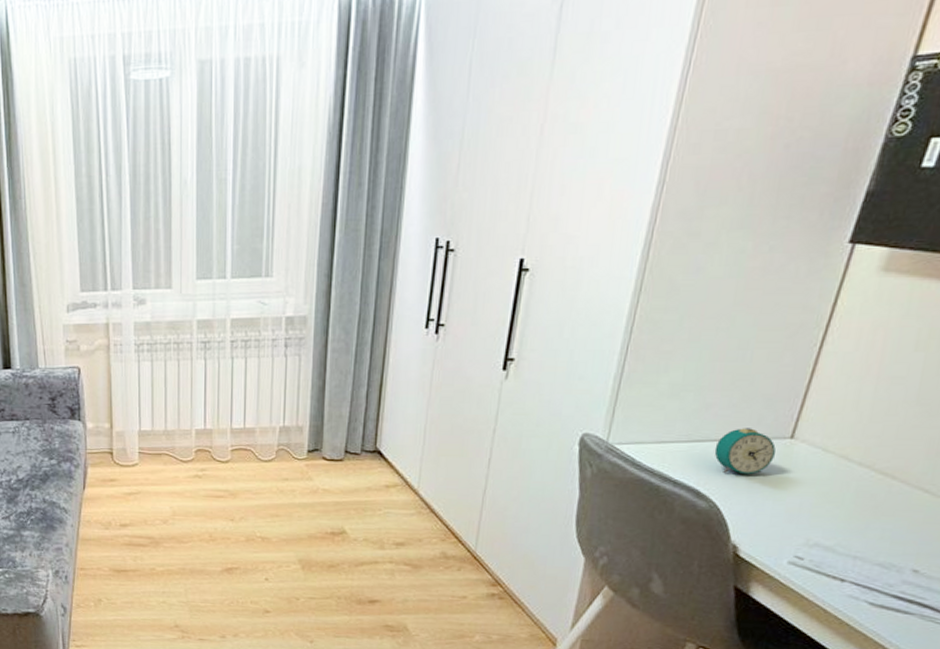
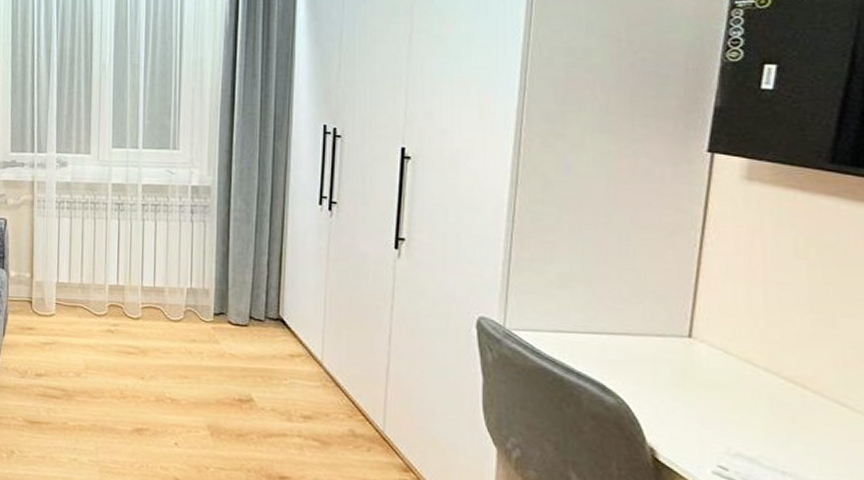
alarm clock: present [714,428,776,475] -> none [613,323,676,372]

